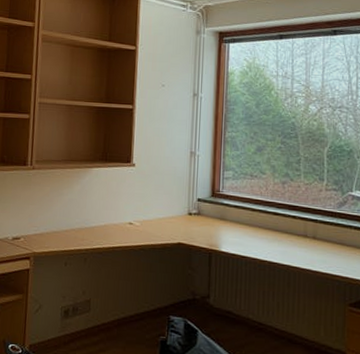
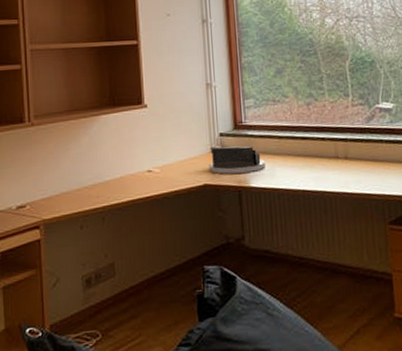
desk organizer: none [184,210,237,238] -> present [209,146,265,174]

